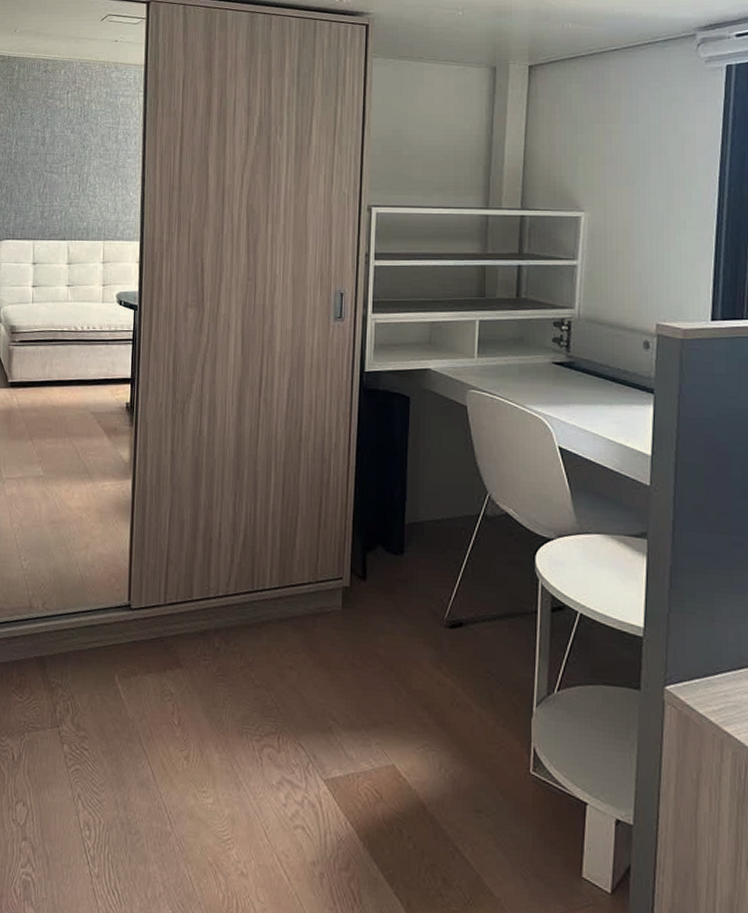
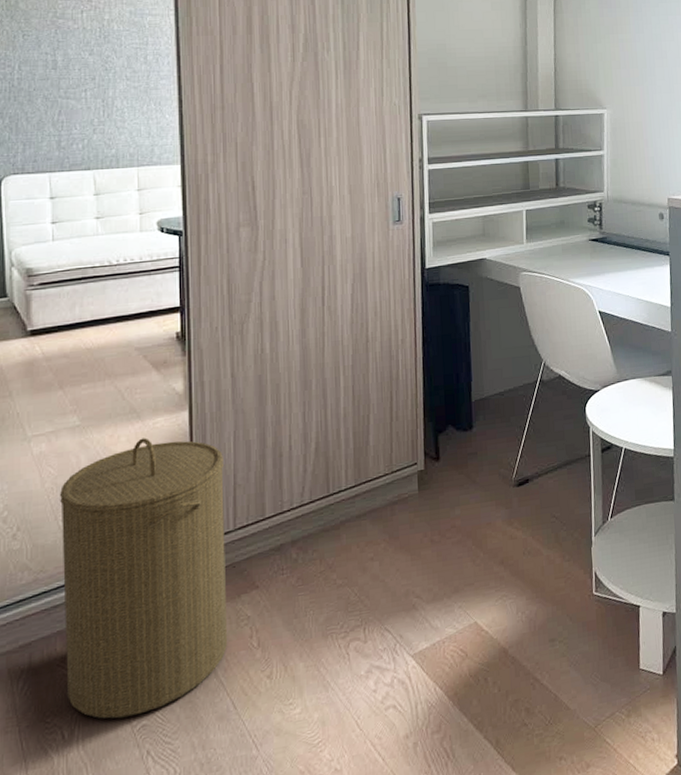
laundry hamper: none [19,498,159,758] -> present [60,437,228,719]

